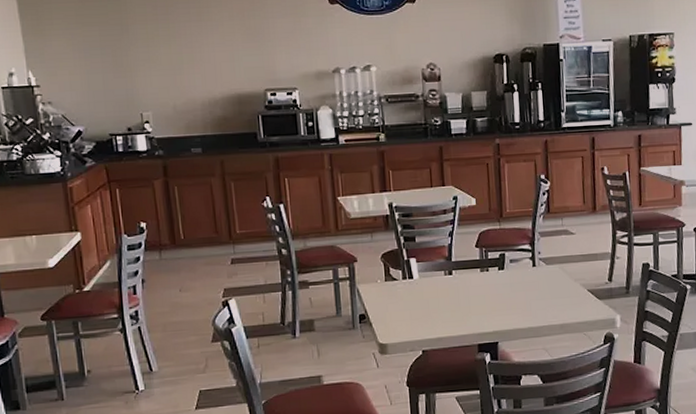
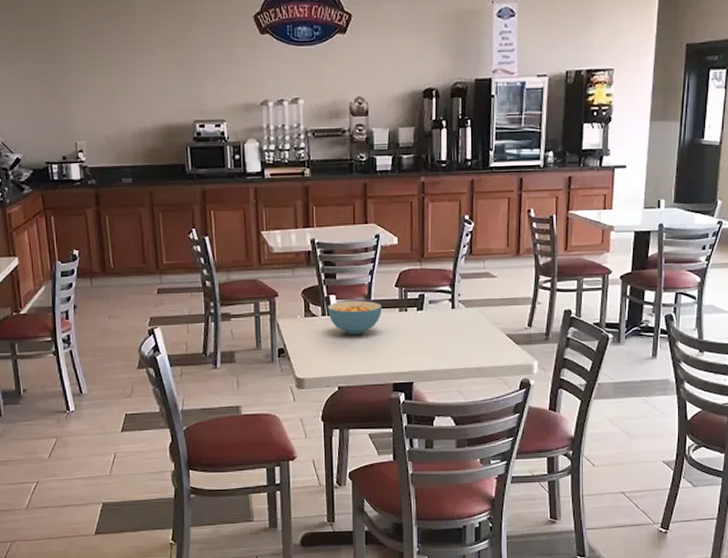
cereal bowl: none [408,262,463,297] -> present [327,300,382,335]

